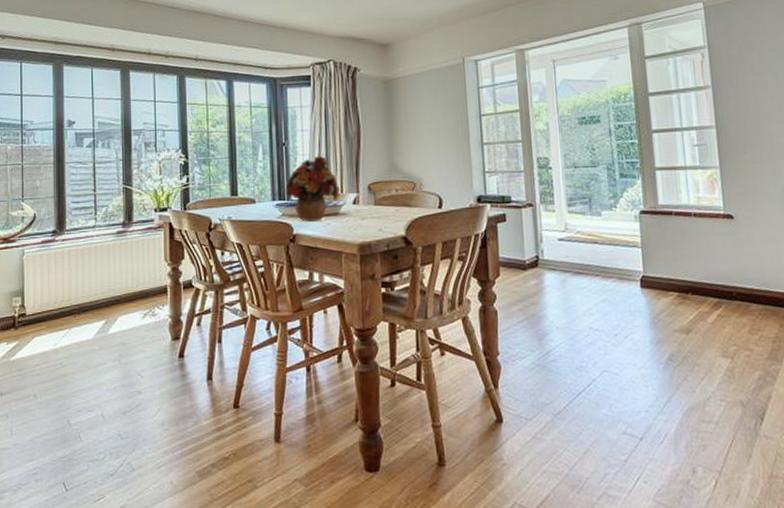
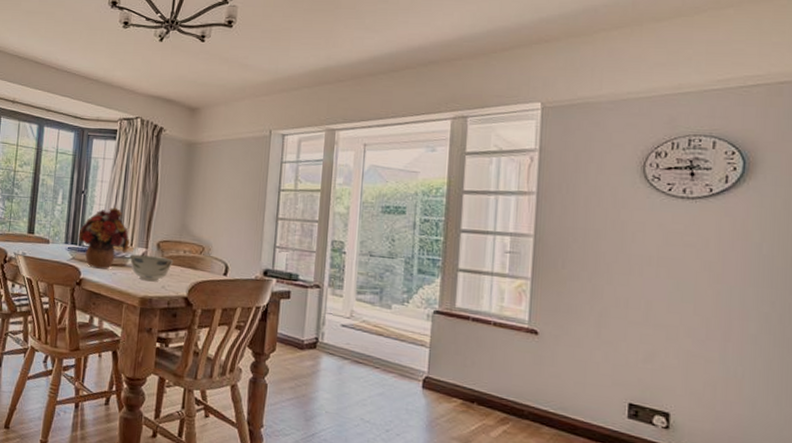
bowl: none [341,199,387,227] -> present [129,254,174,282]

